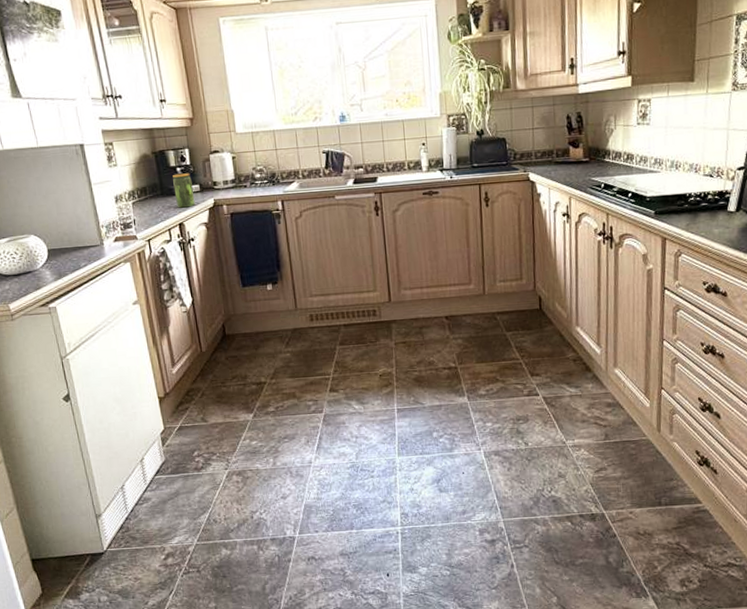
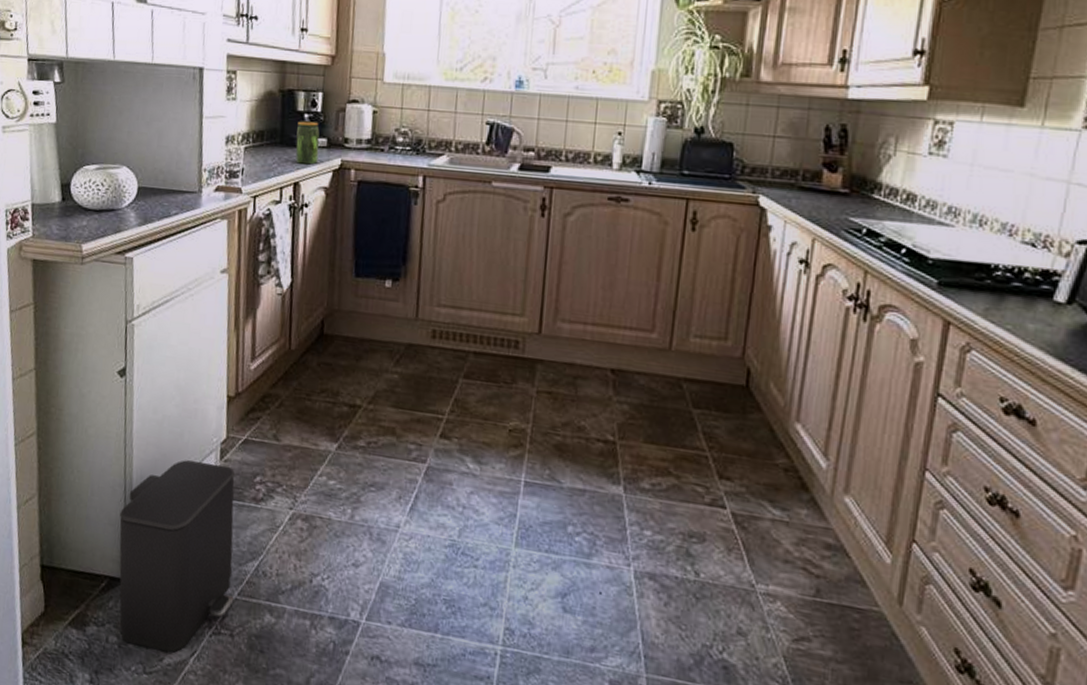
pedal bin: none [89,449,195,599] -> present [119,460,235,653]

